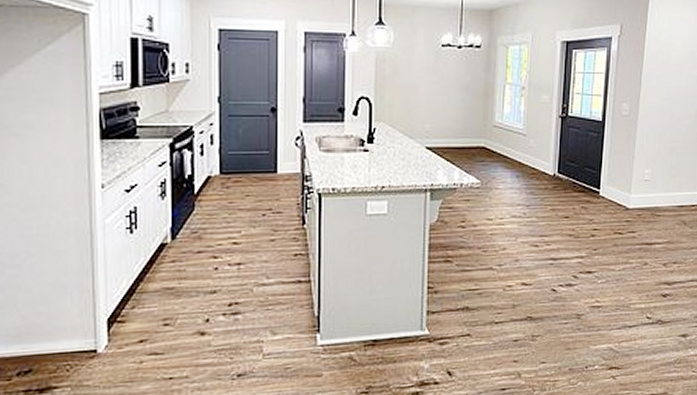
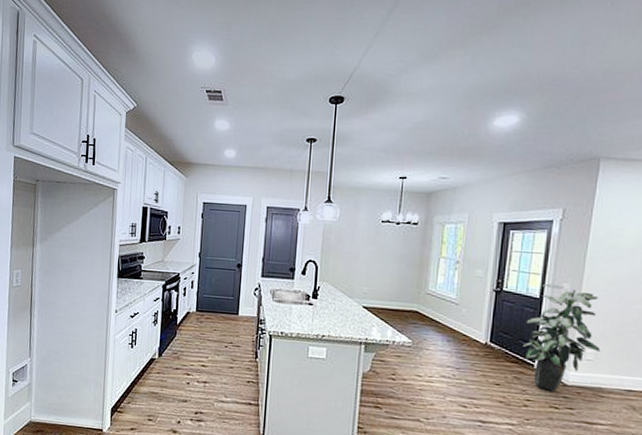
indoor plant: none [589,105,657,218] -> present [523,283,601,392]

